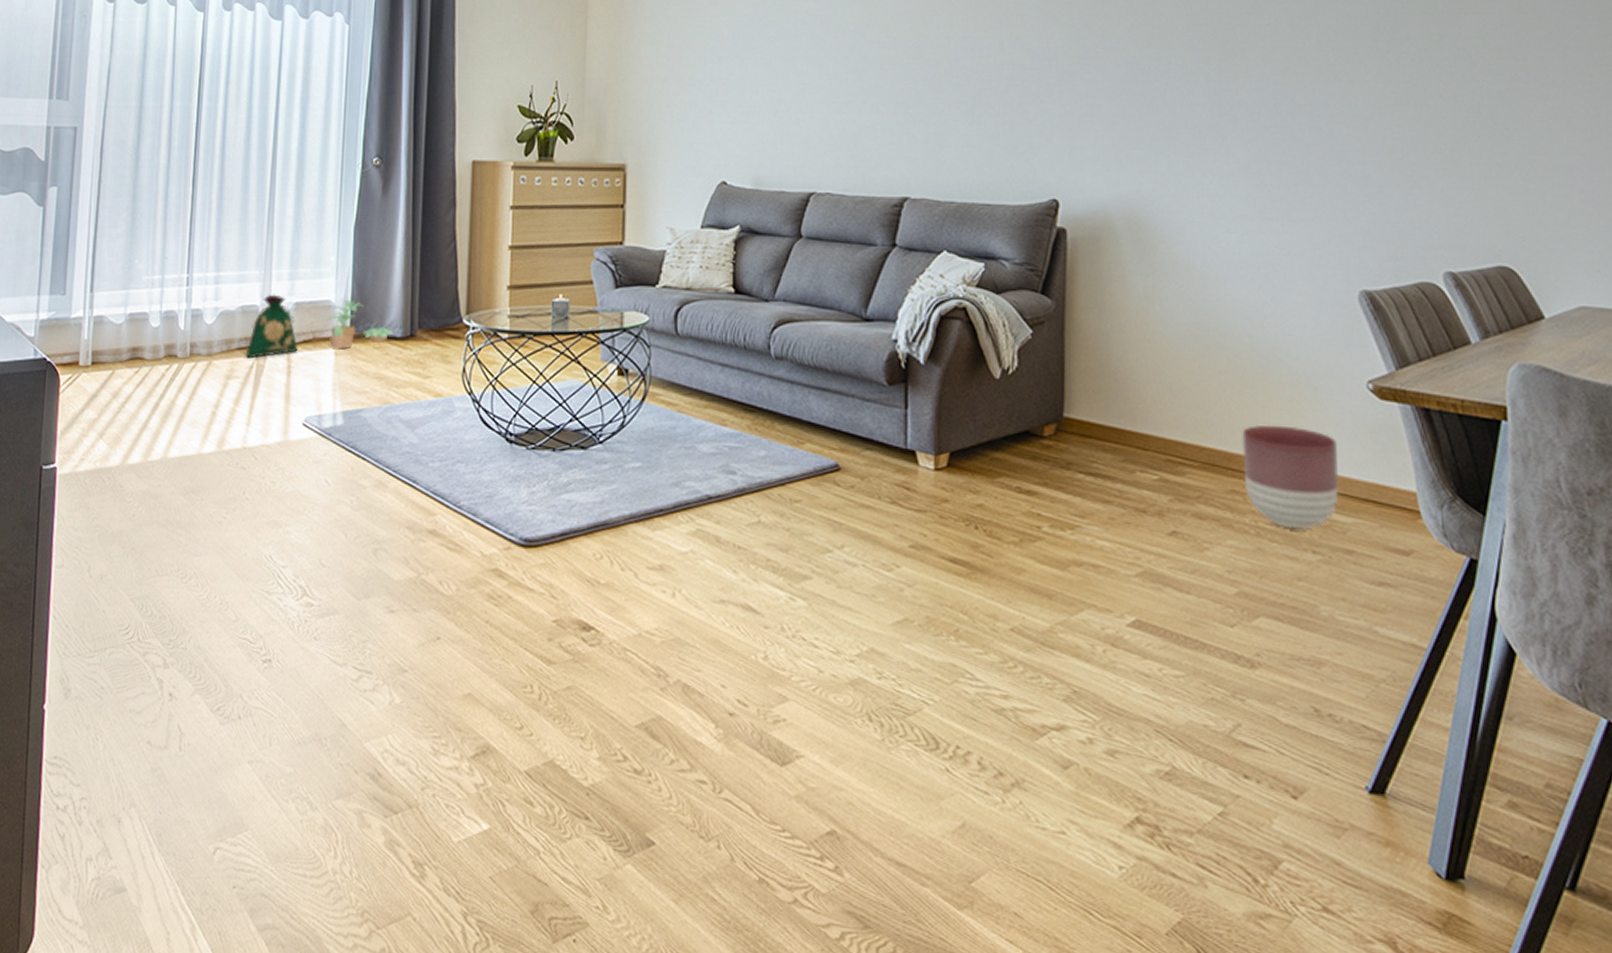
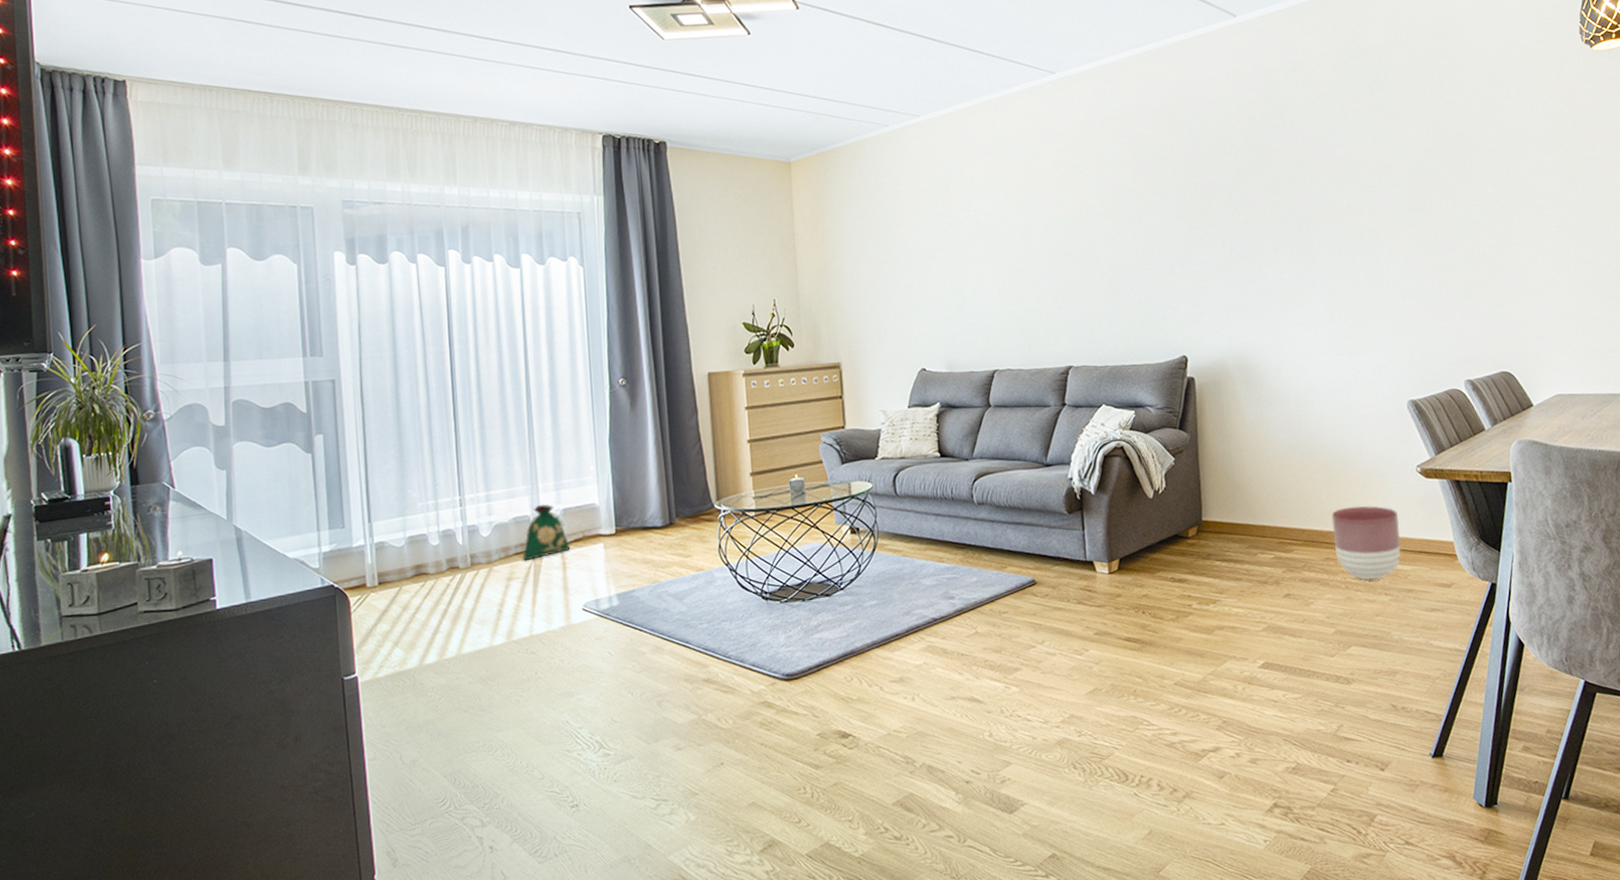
potted plant: present [326,299,394,350] -> none [593,500,655,544]

